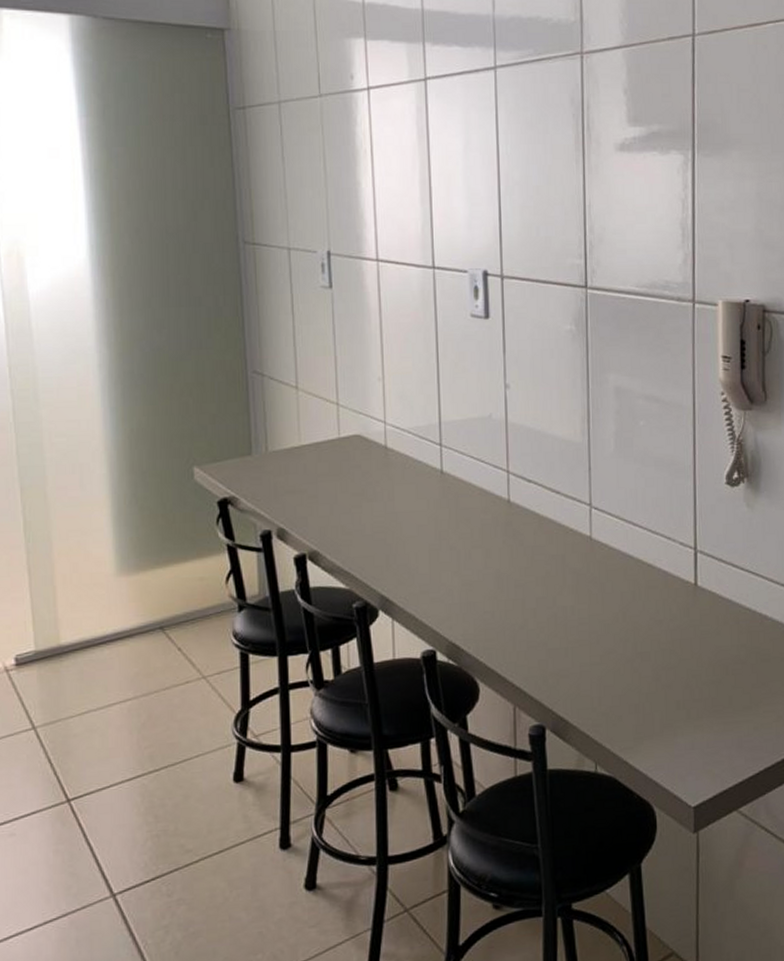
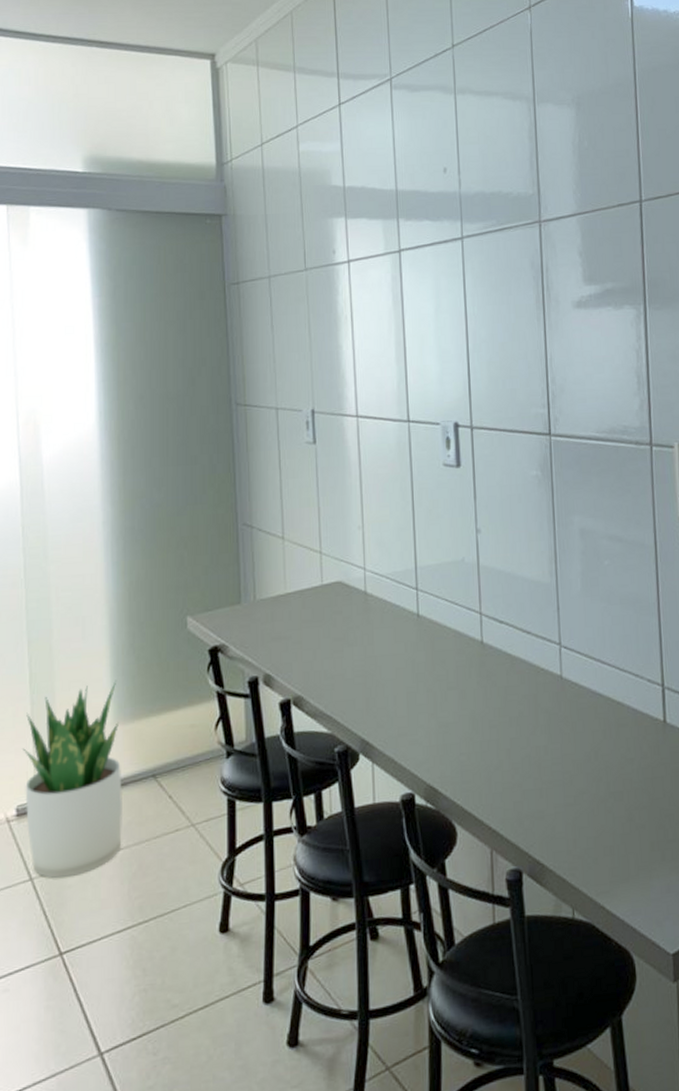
planter: none [20,530,129,727] -> present [23,679,122,878]

